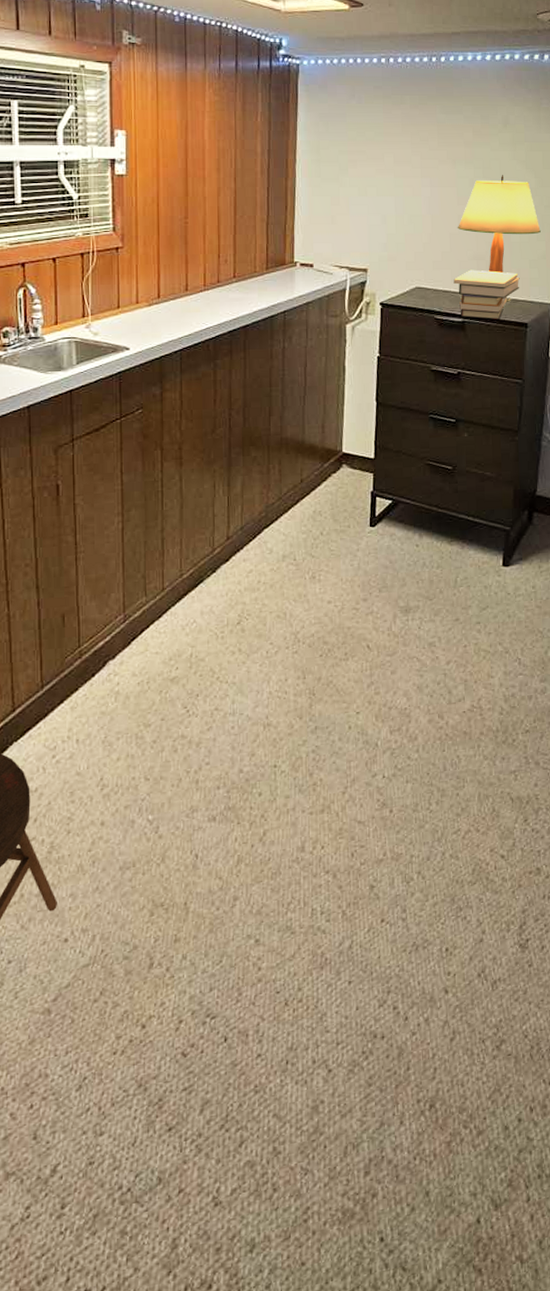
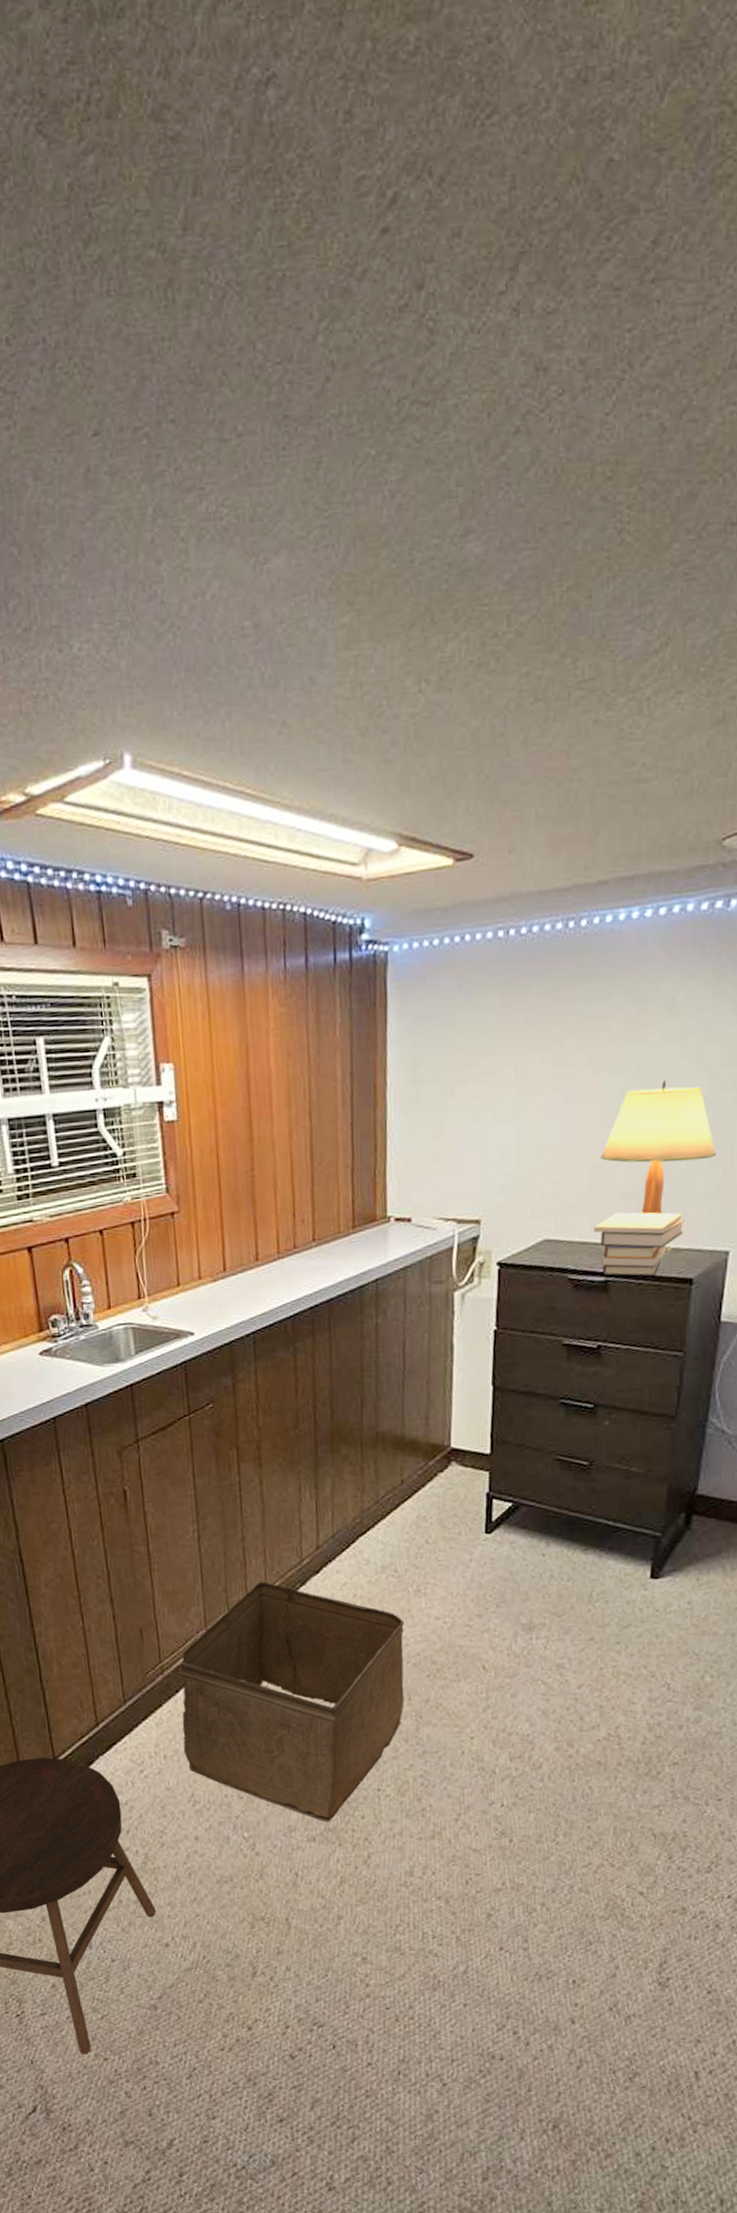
storage bin: none [95,569,302,802] -> present [178,1581,405,1823]

